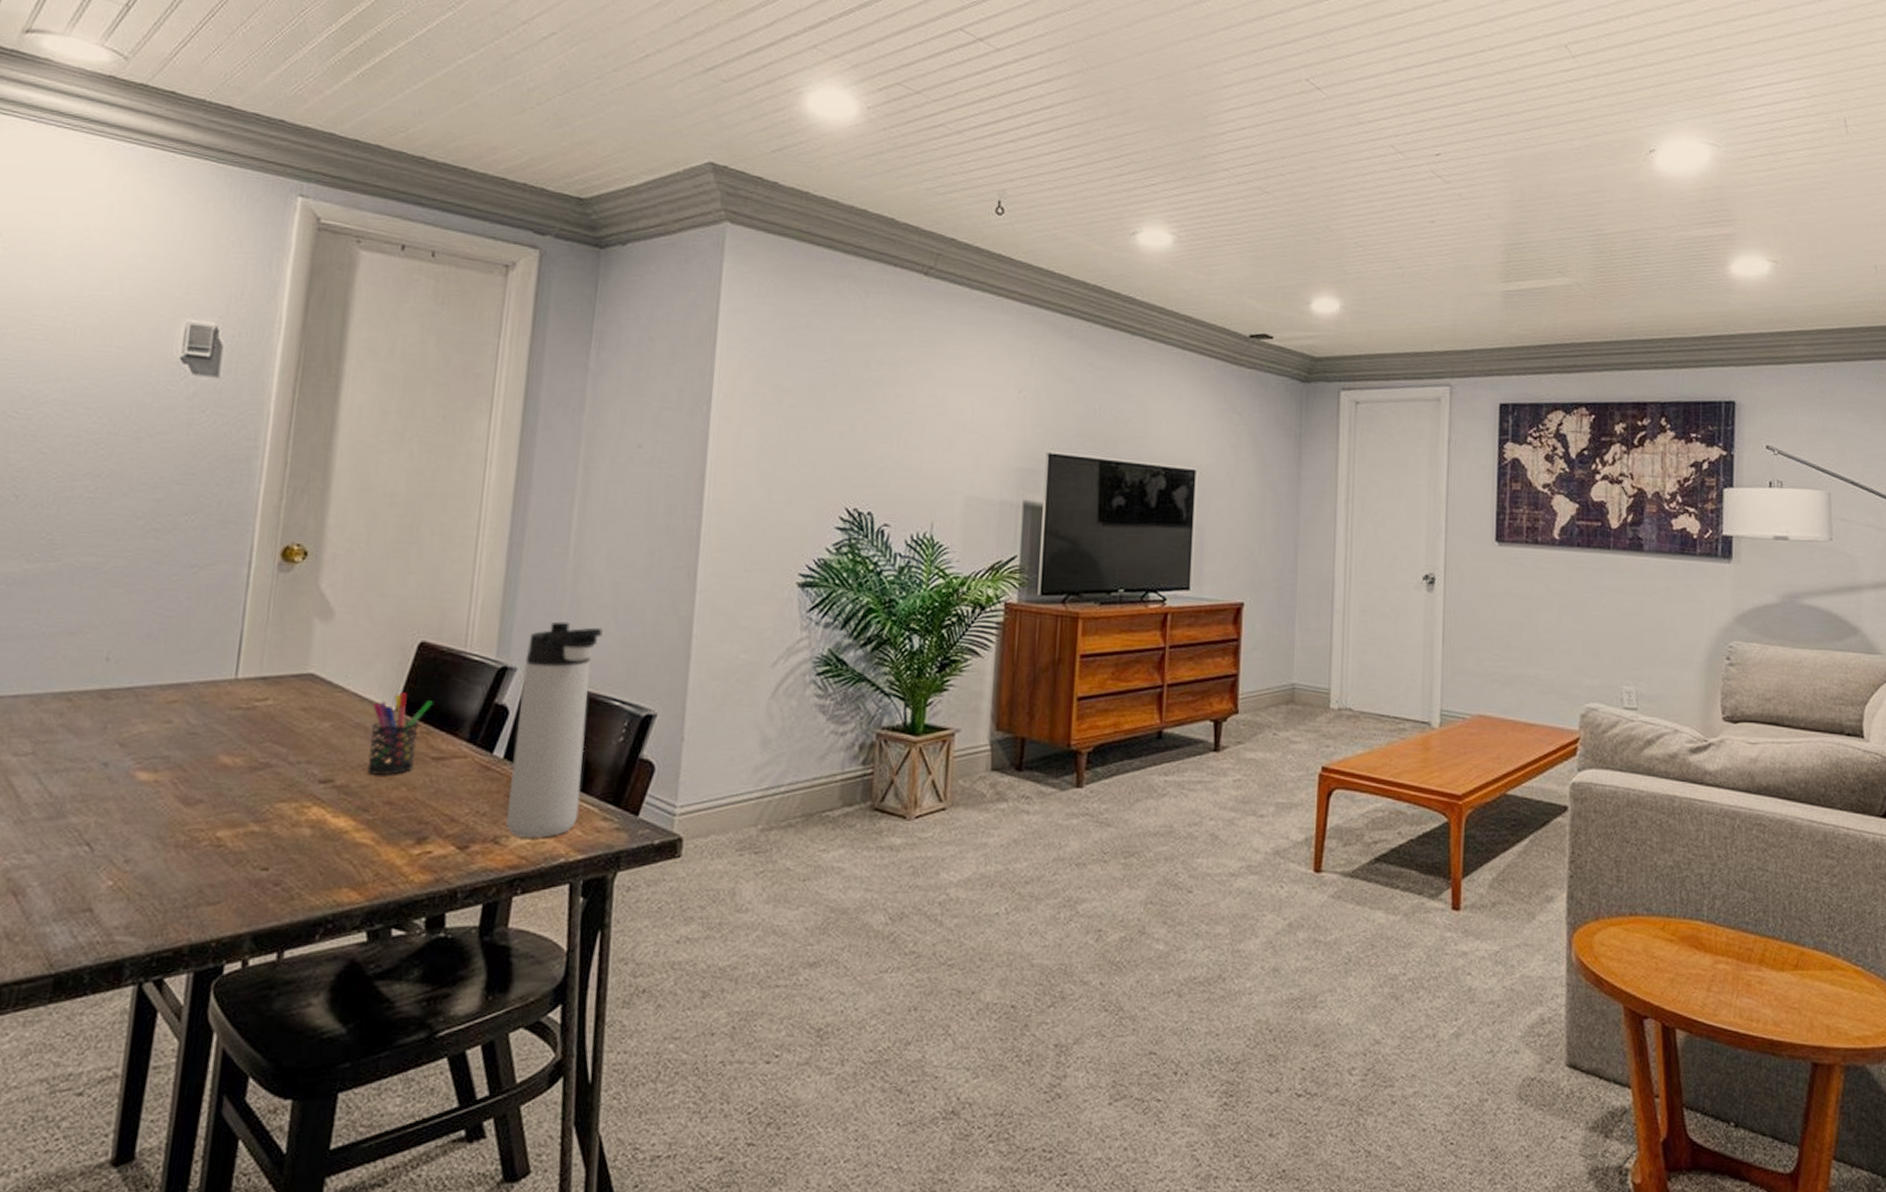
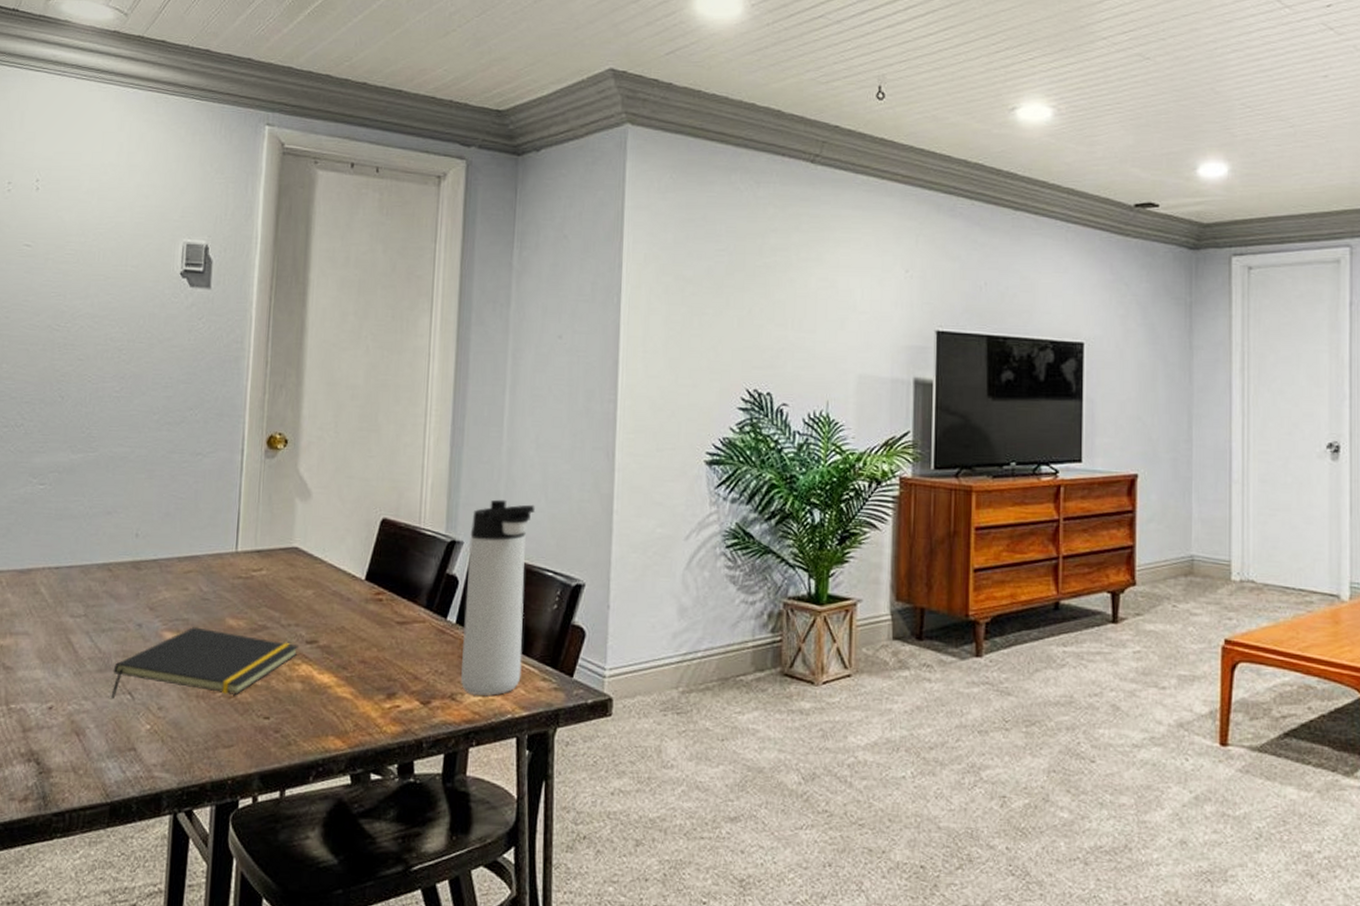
notepad: none [62,766,311,850] -> present [111,627,300,698]
pen holder: present [367,692,433,776] -> none [344,564,395,638]

